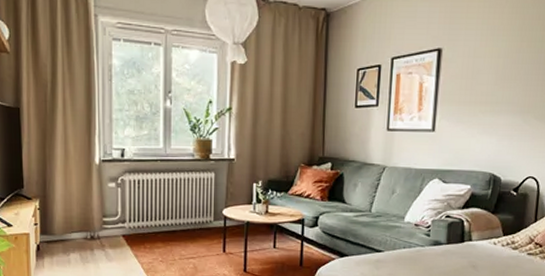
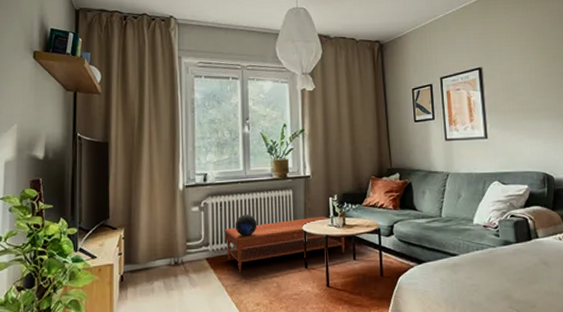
coffee table: none [141,202,266,251] -> present [224,216,345,272]
decorative sphere: none [152,194,176,217] -> present [234,214,257,237]

